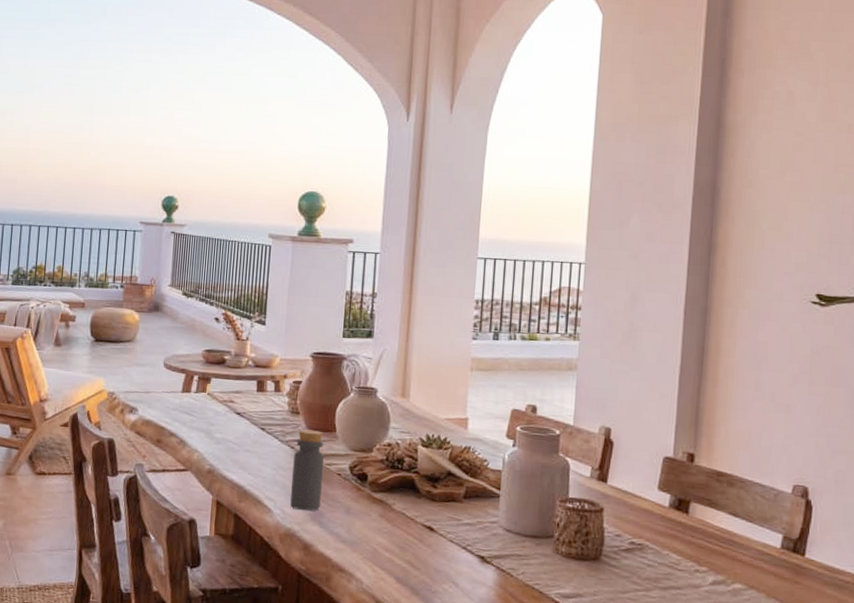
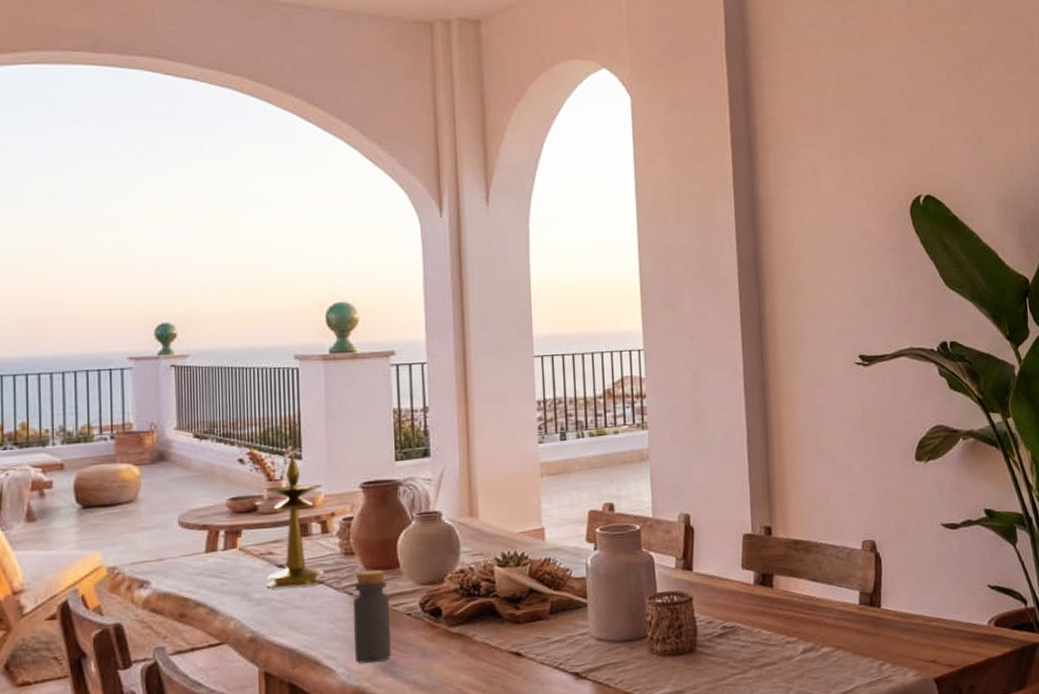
candlestick: none [226,318,280,435] -> present [263,452,326,589]

